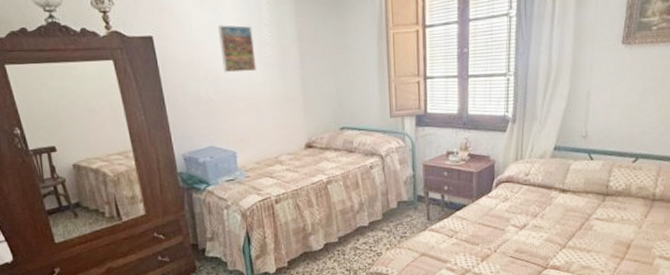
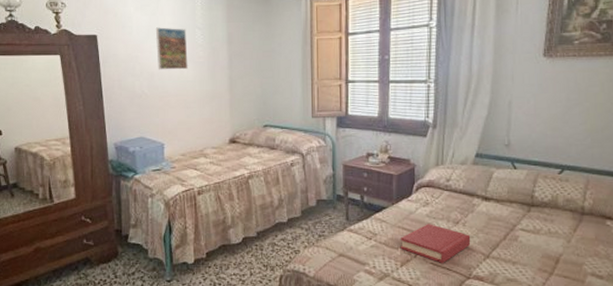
hardback book: none [480,218,548,256] -> present [400,224,471,263]

